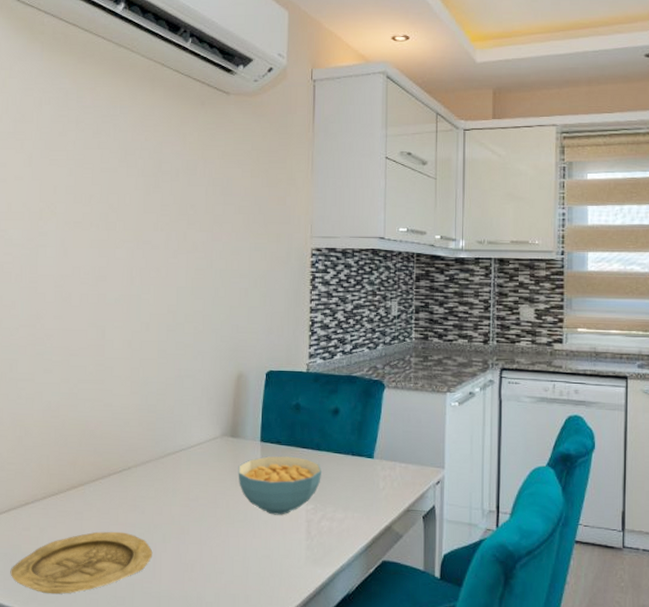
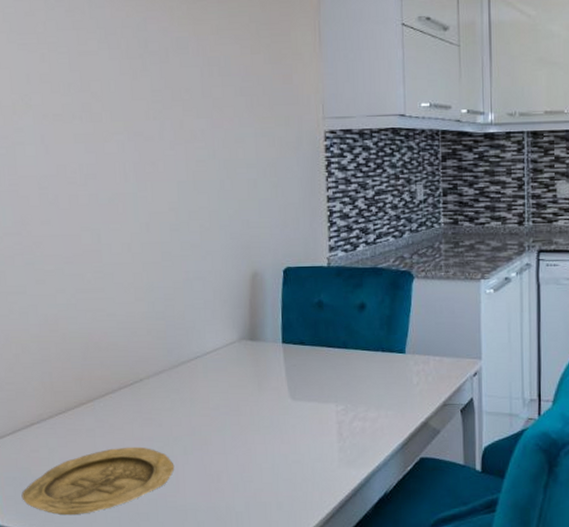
cereal bowl: present [238,456,321,515] -> none [259,356,350,419]

